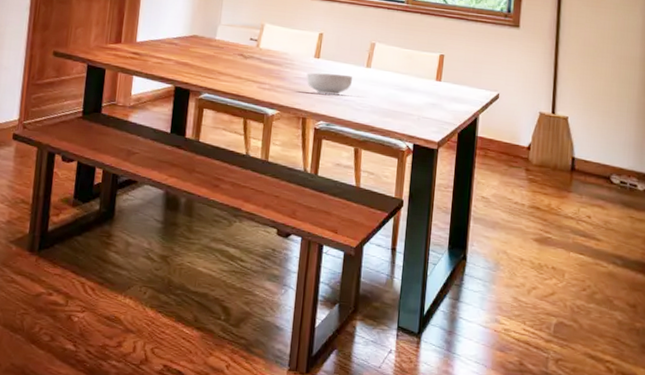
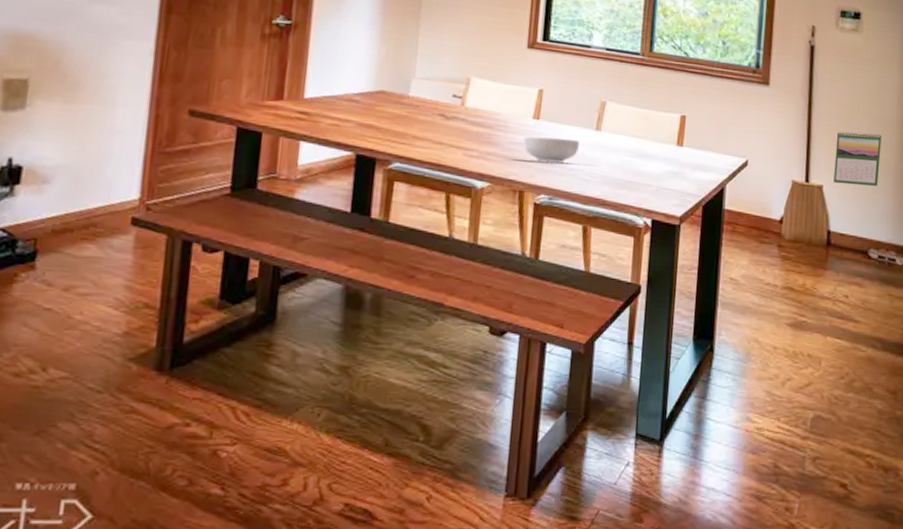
calendar: none [578,68,625,119] -> present [834,131,882,187]

